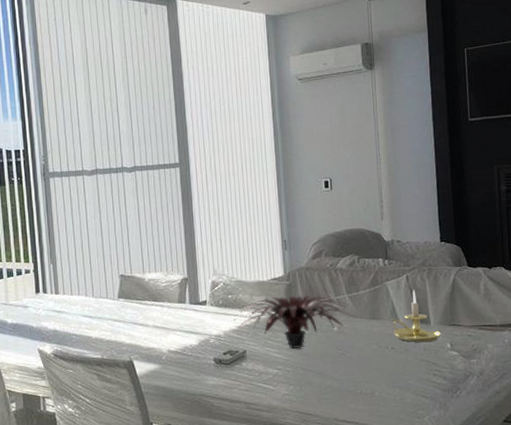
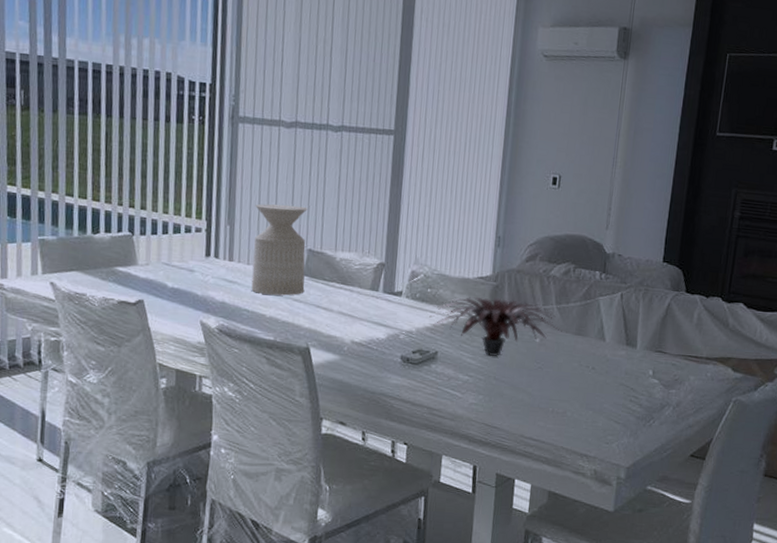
side table: none [71,239,122,319] -> present [251,204,308,296]
candle holder: present [389,290,442,342] -> none [595,309,647,366]

